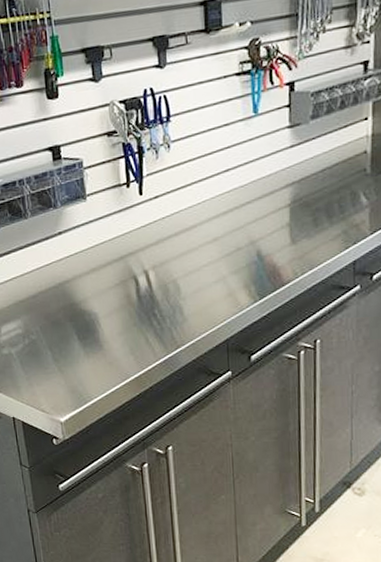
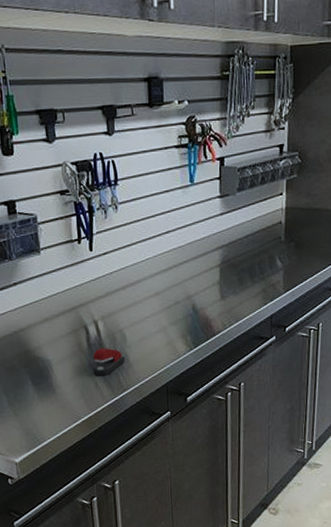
stapler: none [143,300,180,331] -> present [93,348,126,376]

